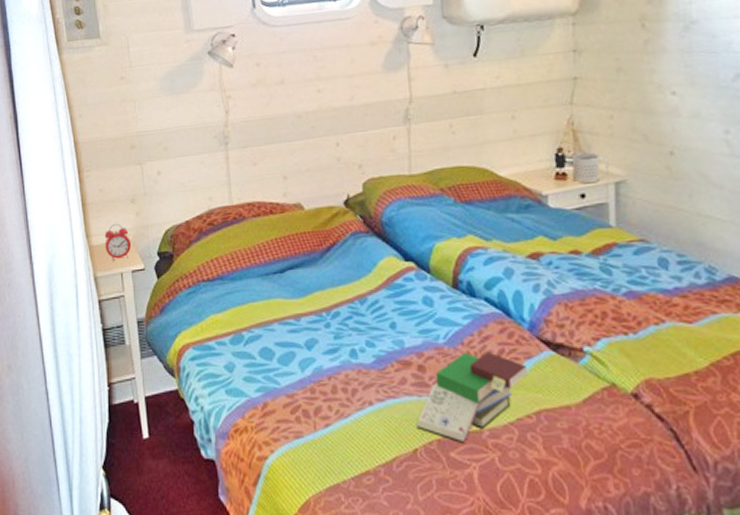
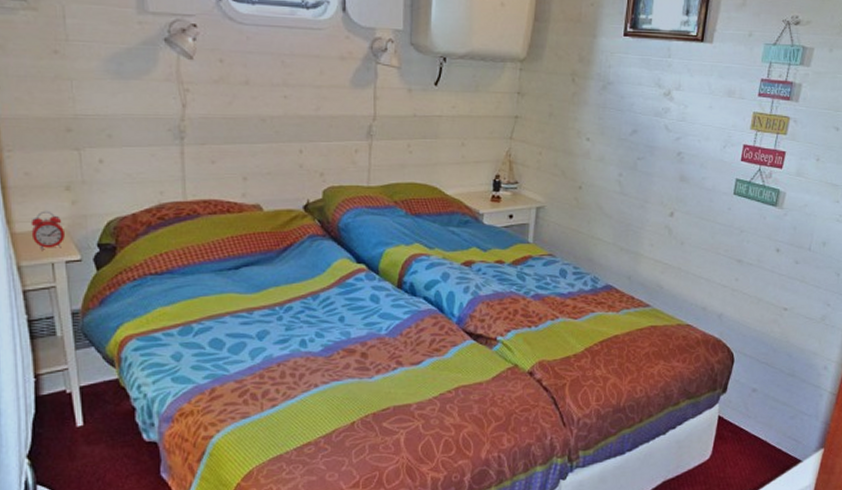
book: present [416,351,527,445] -> none [356,341,452,416]
mug: present [571,152,610,184] -> none [504,181,534,207]

